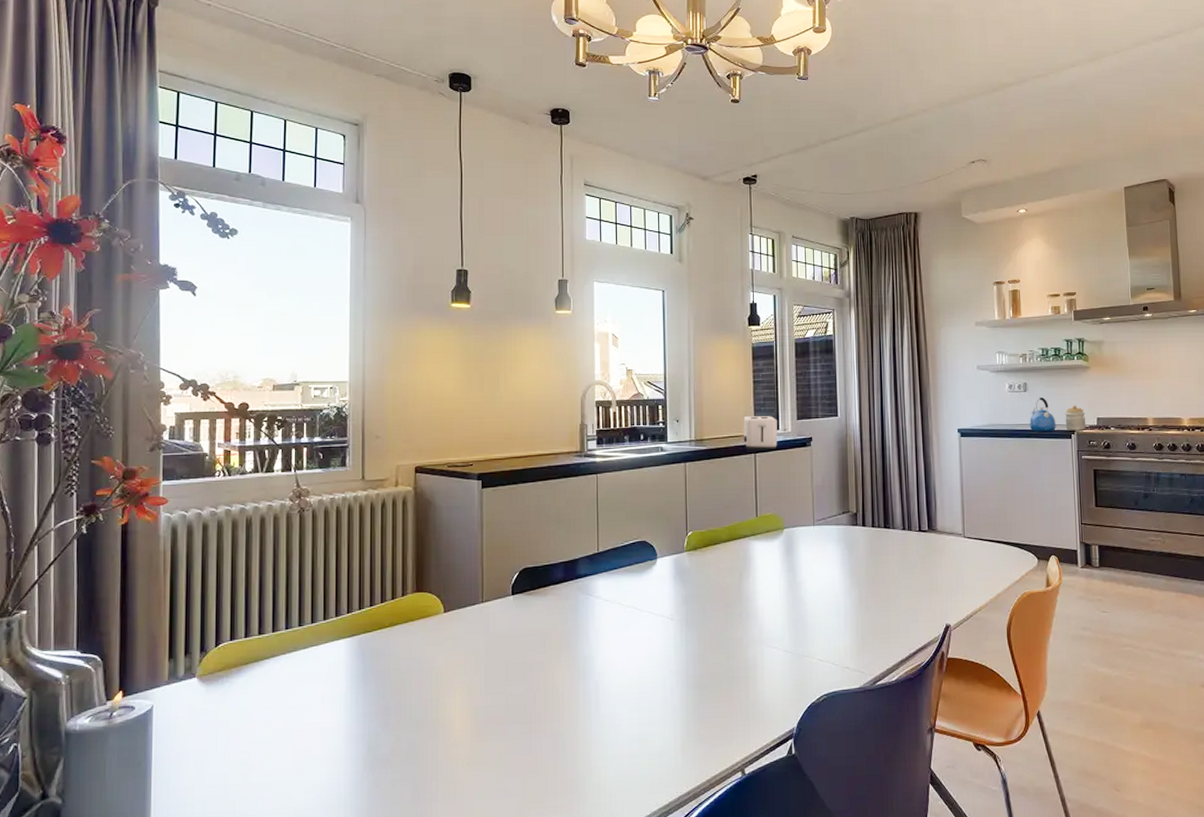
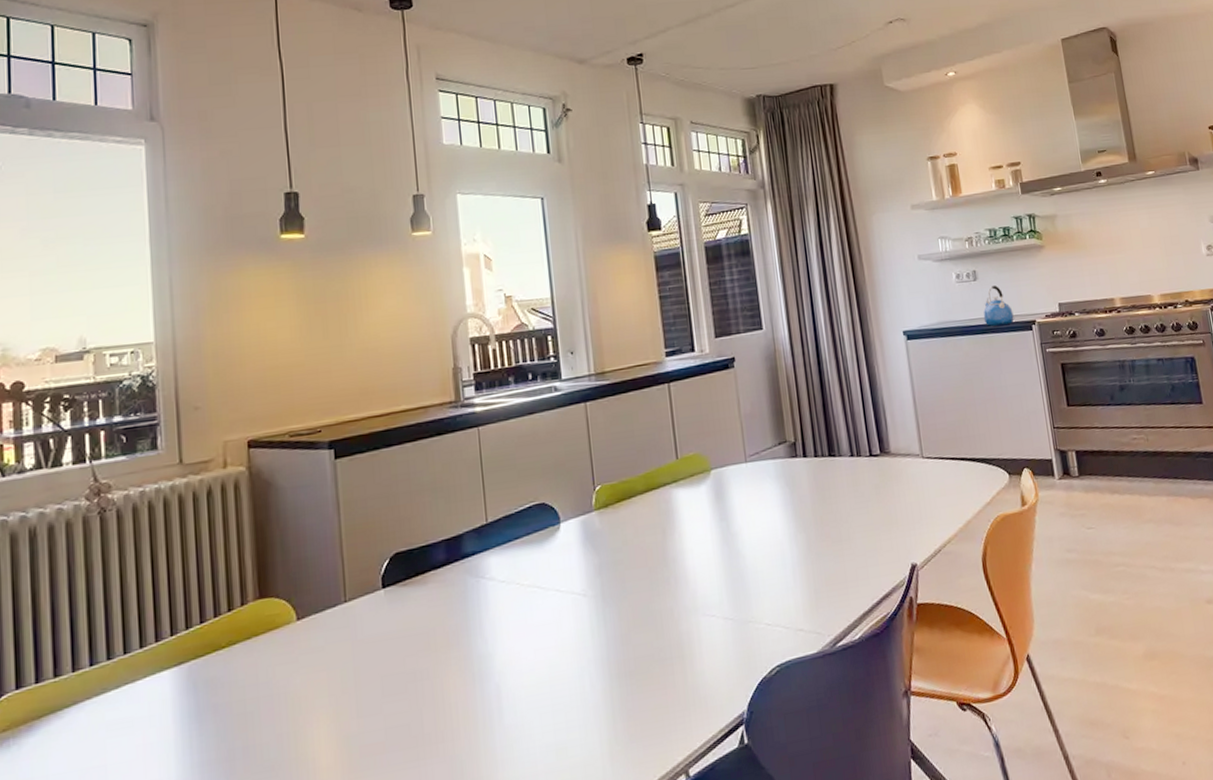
toaster: present [743,415,778,450] -> none [651,336,695,380]
jar: present [1065,405,1086,432] -> none [1022,291,1048,322]

